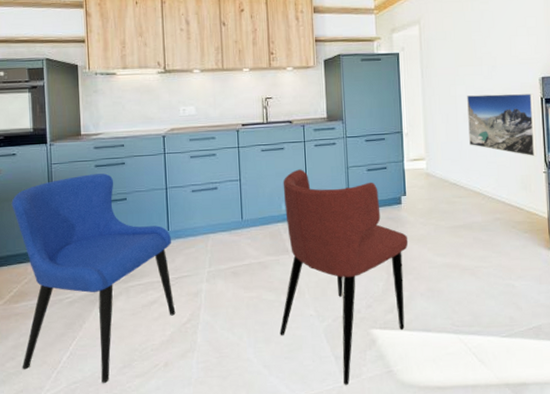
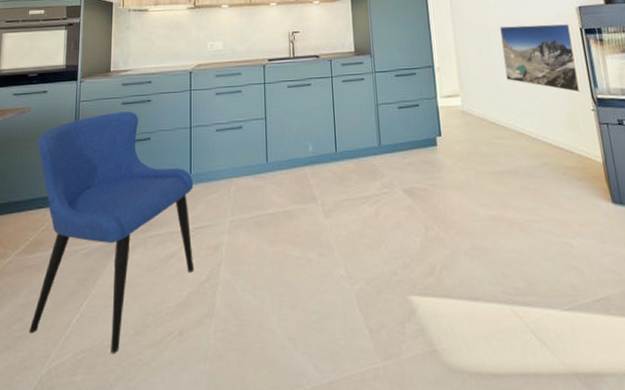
dining chair: present [280,169,409,385] -> none [306,107,448,367]

